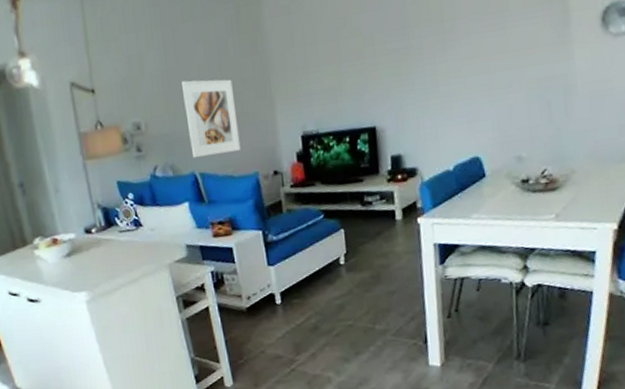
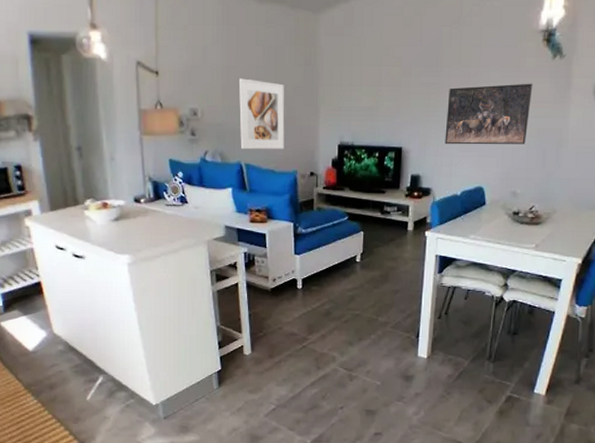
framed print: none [422,27,525,115] -> present [445,83,533,145]

